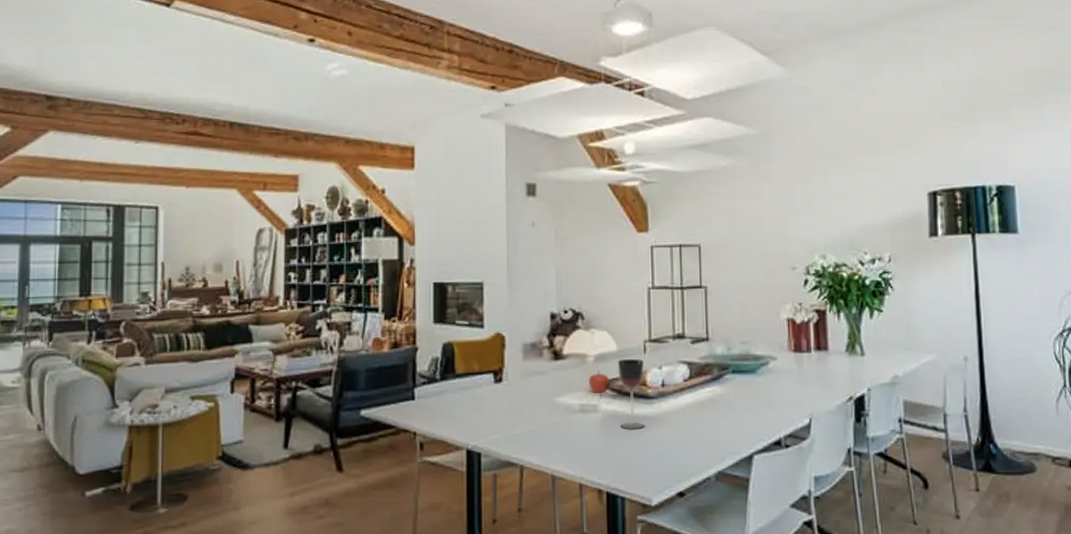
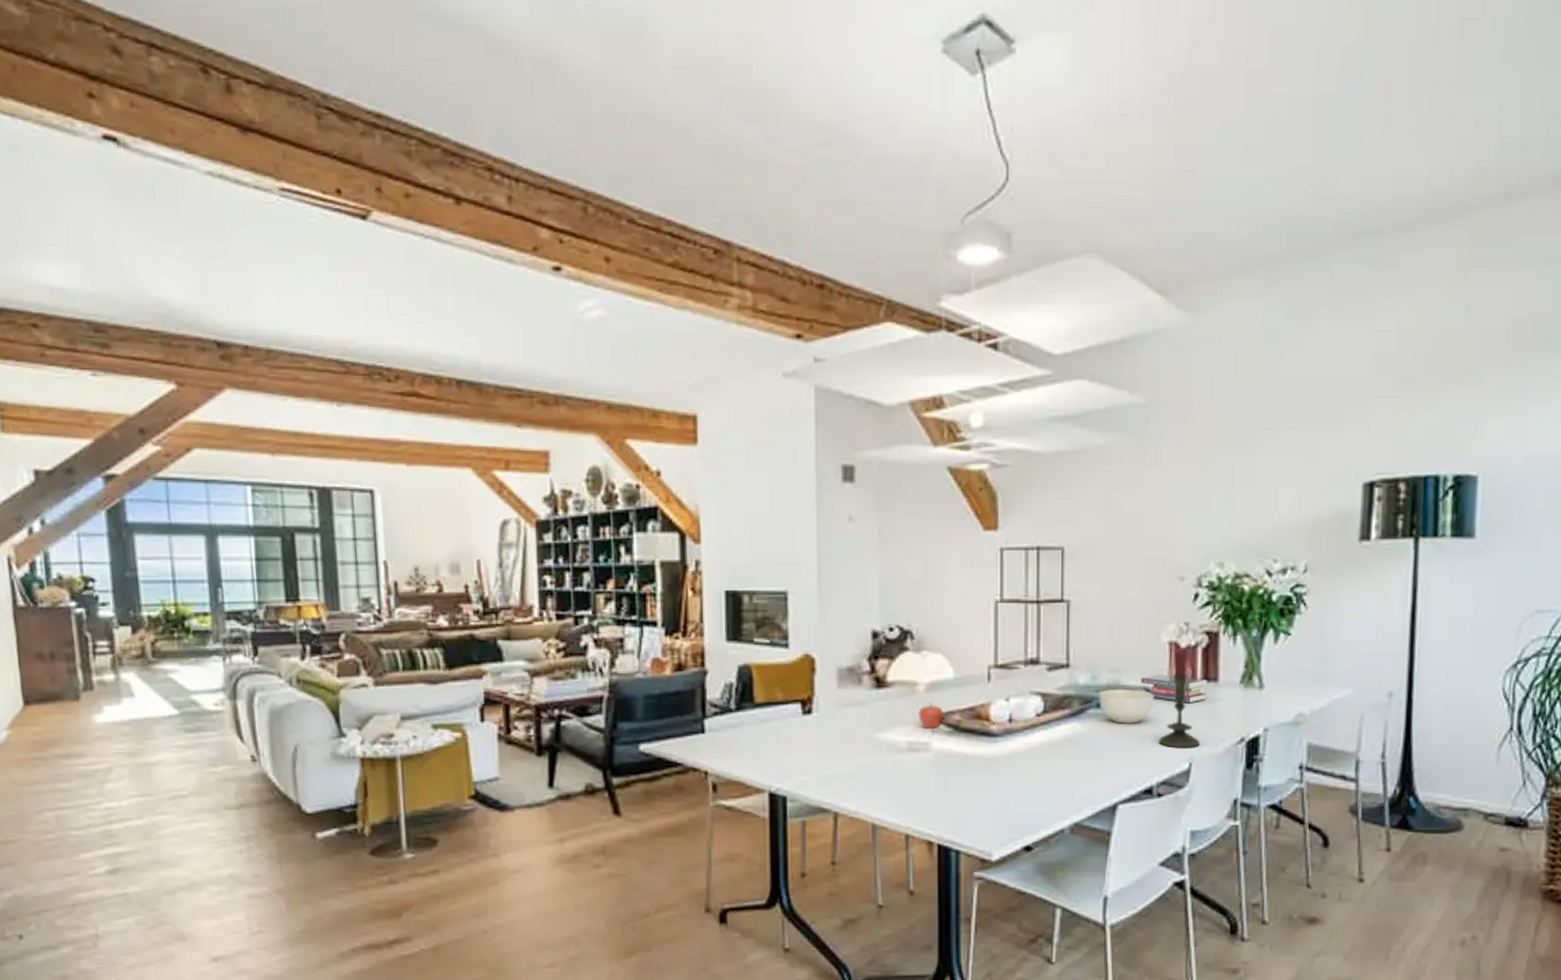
wineglass: present [618,358,645,430] -> none [955,687,987,773]
bowl: none [732,358,778,387] -> present [1098,689,1154,724]
books: none [766,345,820,369] -> present [1141,674,1207,704]
candle: none [783,324,817,408] -> present [1159,649,1200,750]

